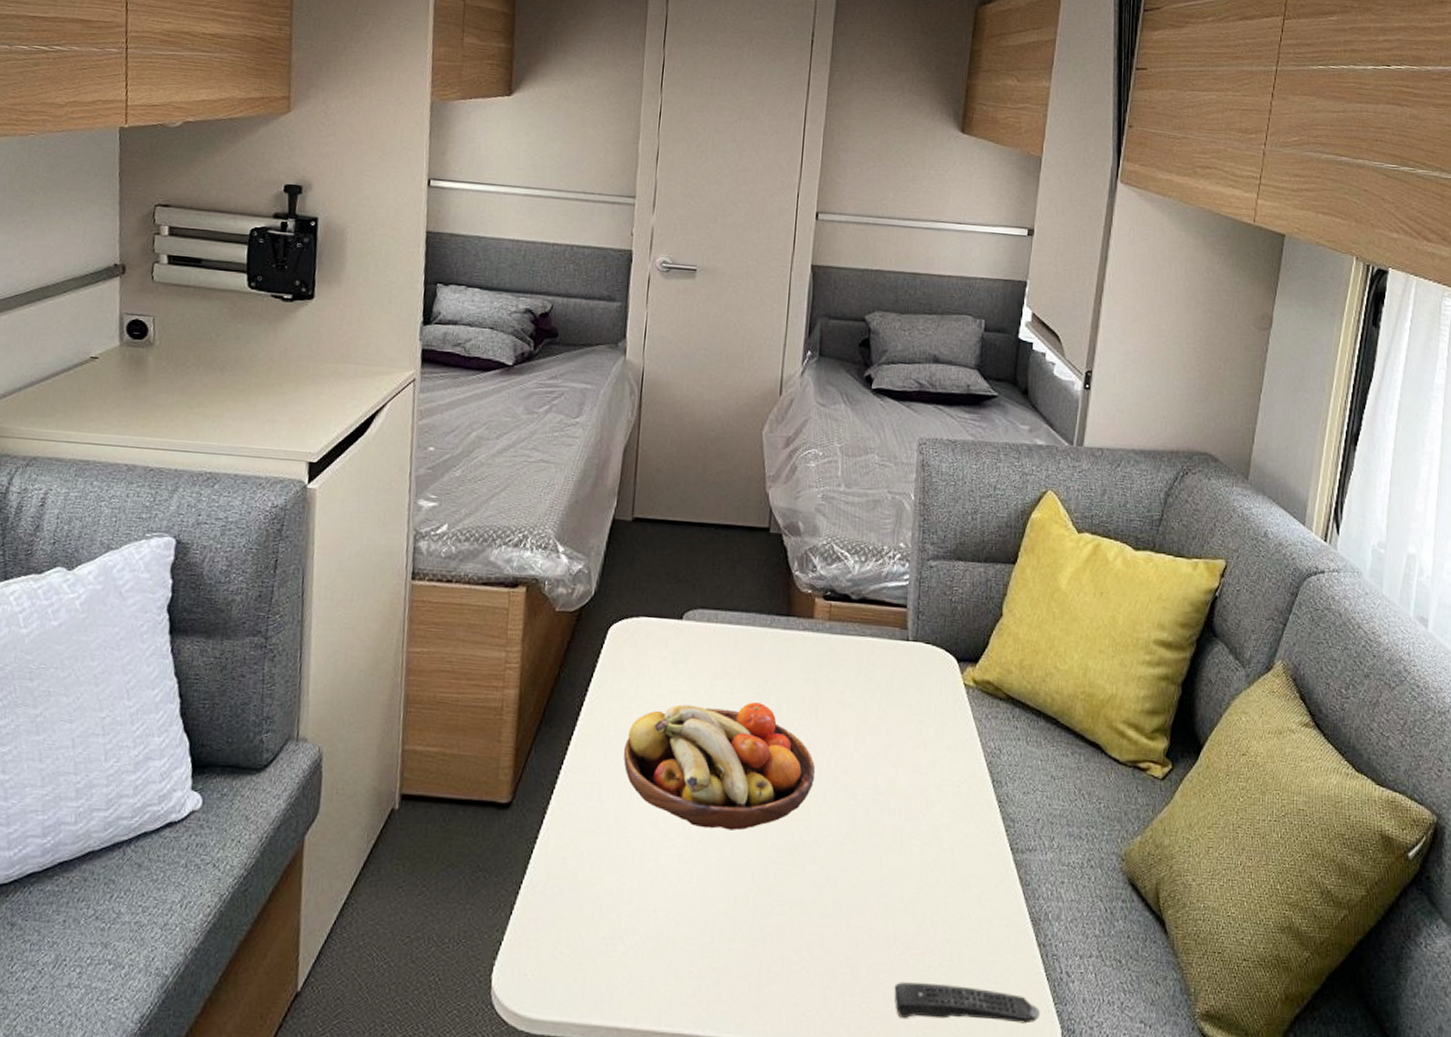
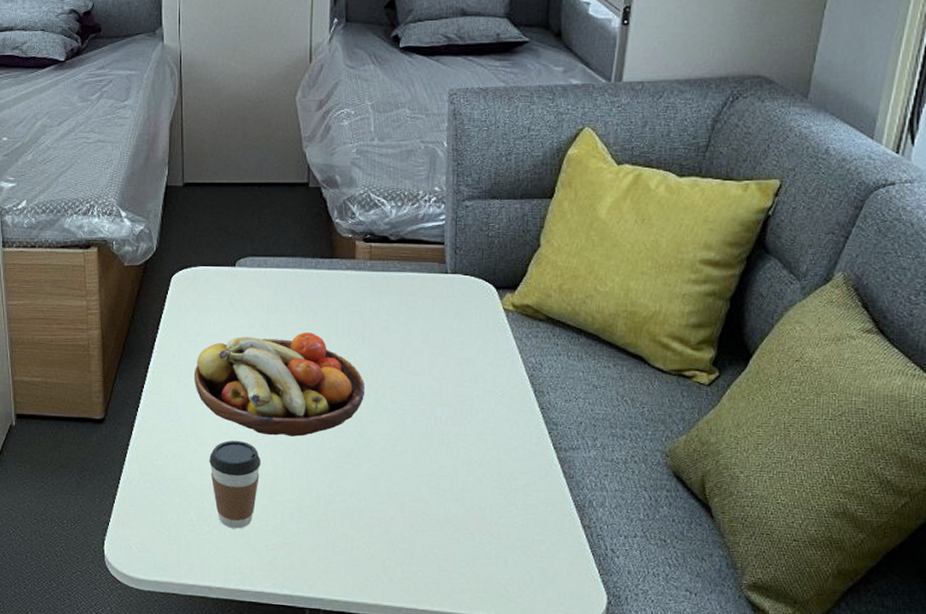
coffee cup: none [632,834,693,949] -> present [209,441,261,529]
remote control: present [894,982,1041,1024] -> none [447,555,587,590]

